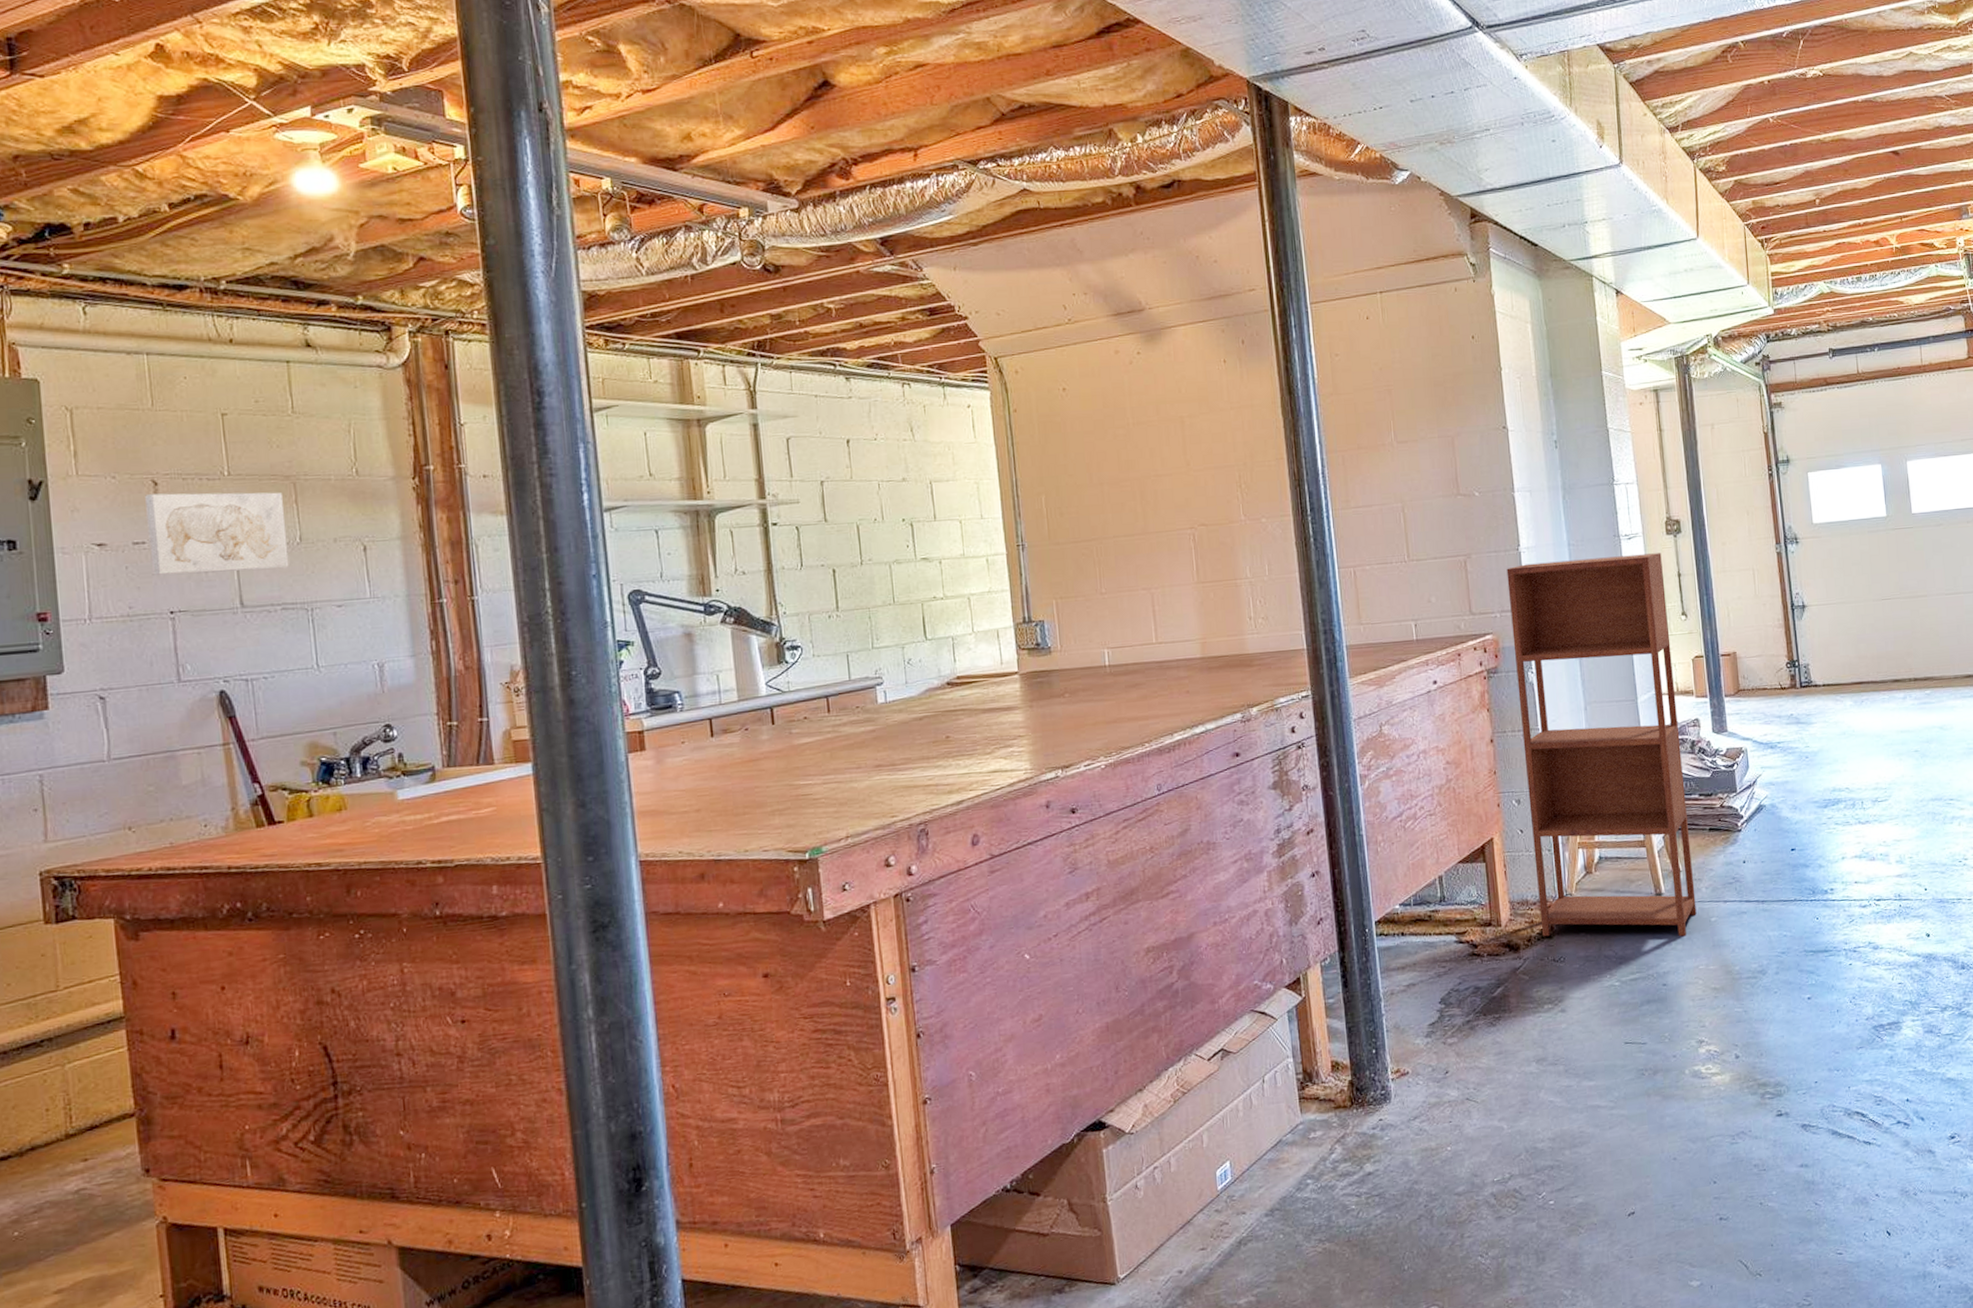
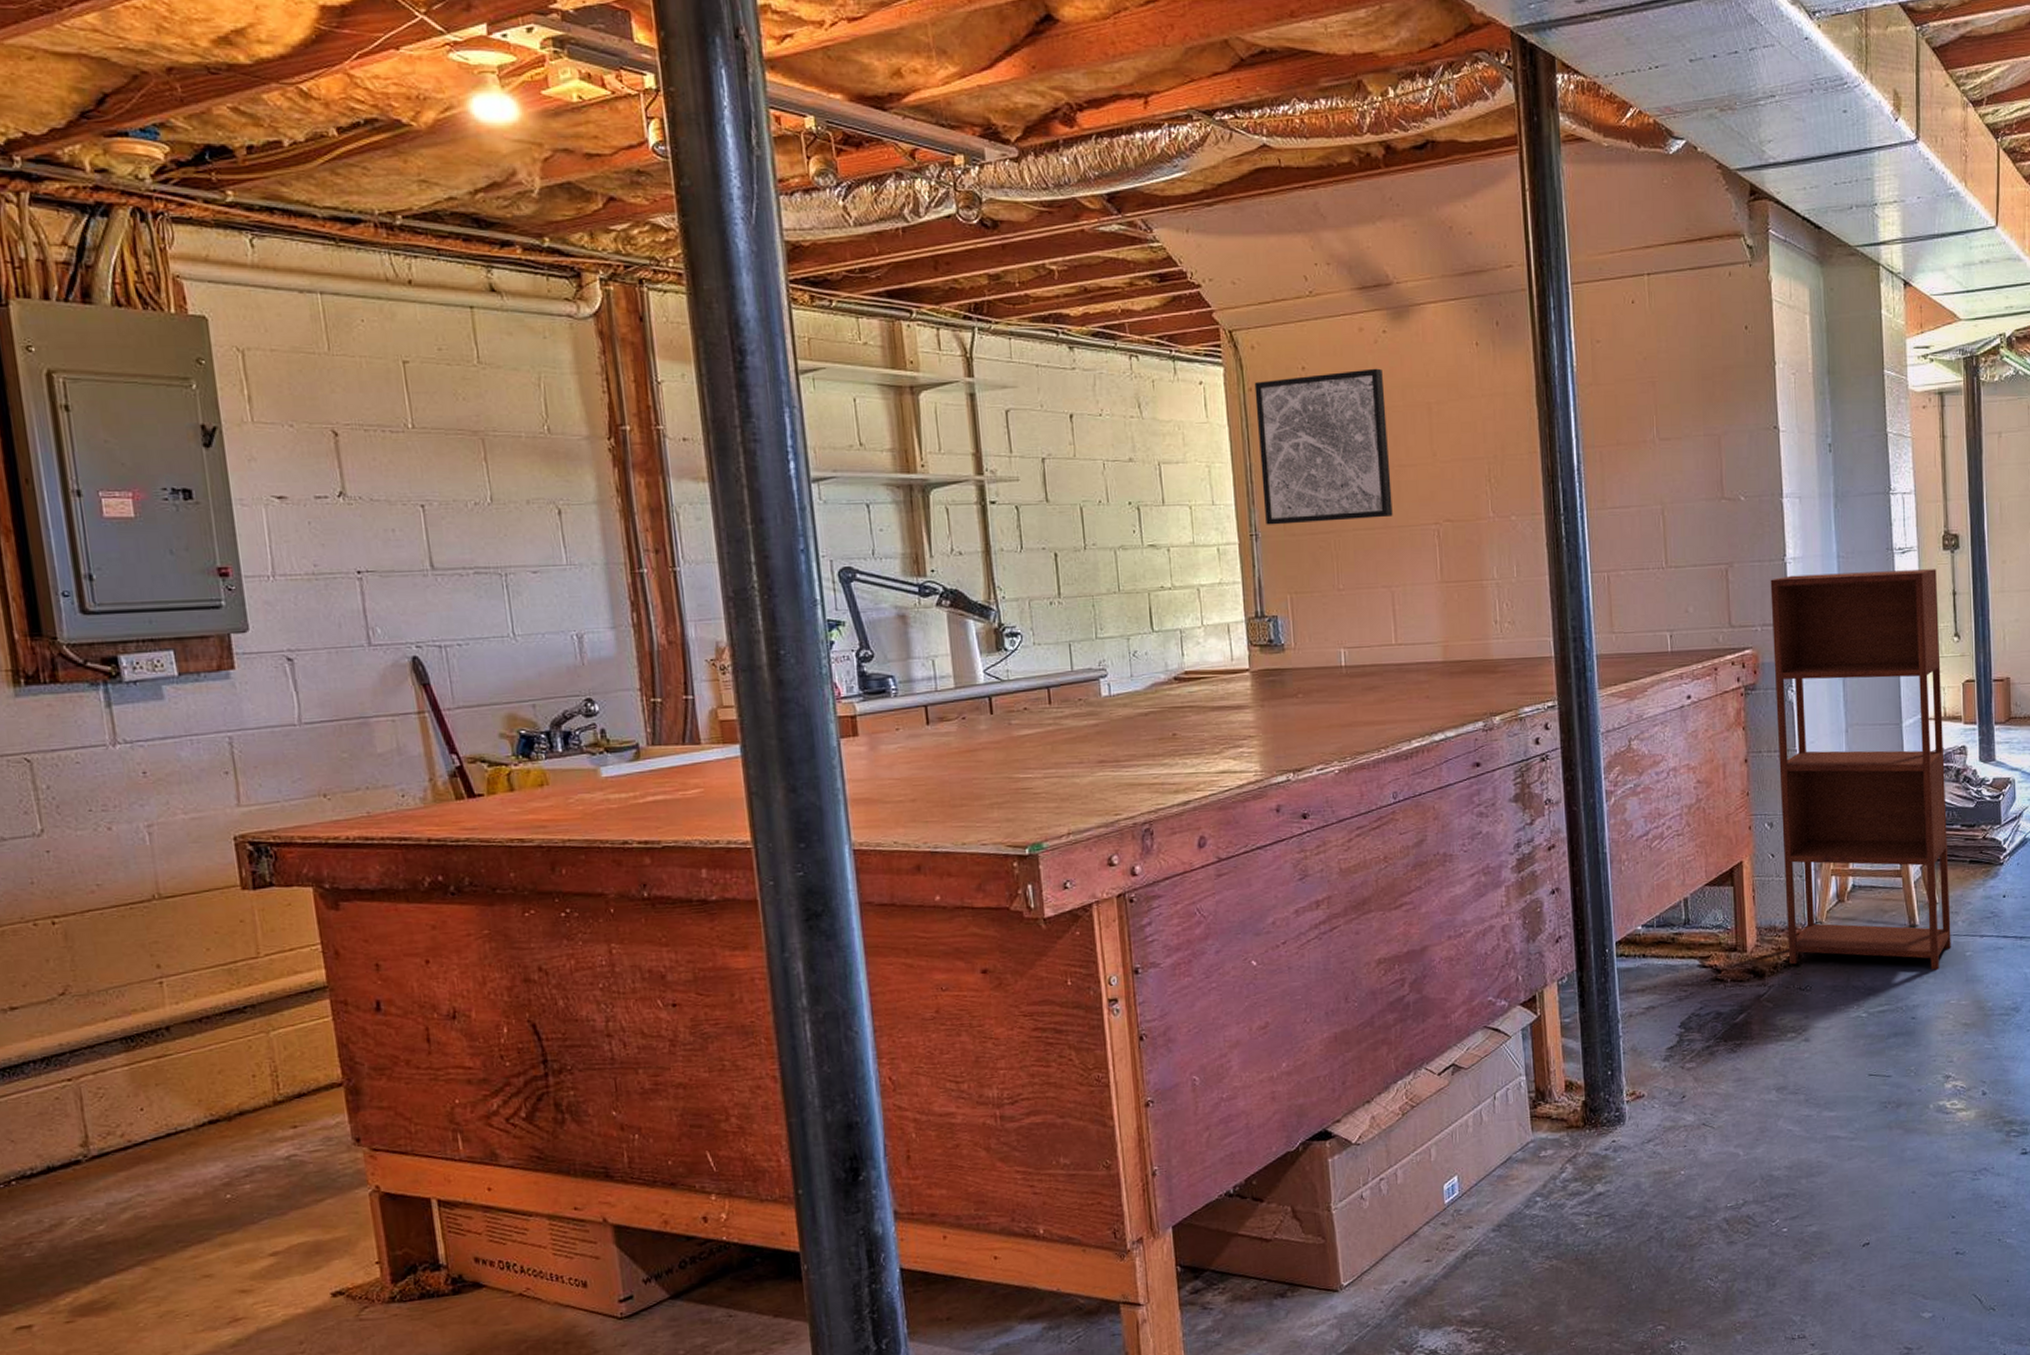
wall art: present [145,492,289,575] -> none [325,445,481,533]
wall art: none [1019,387,1151,536] -> present [1254,368,1393,525]

